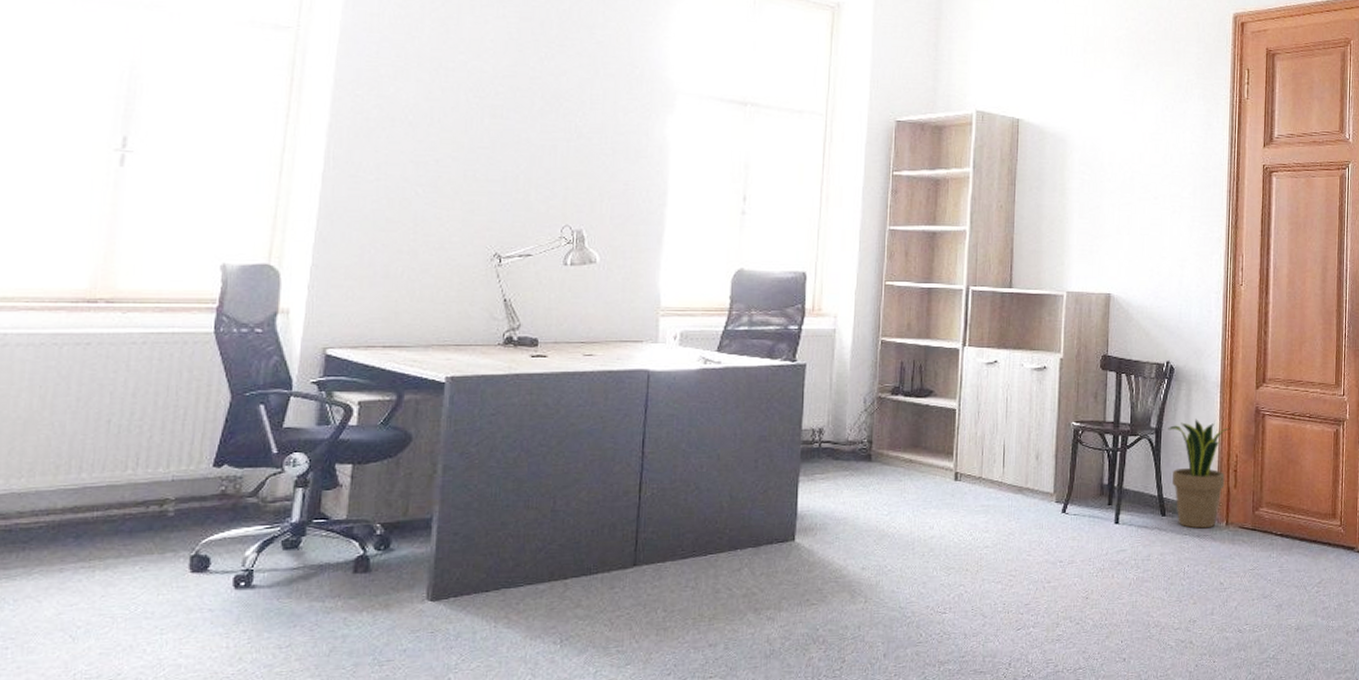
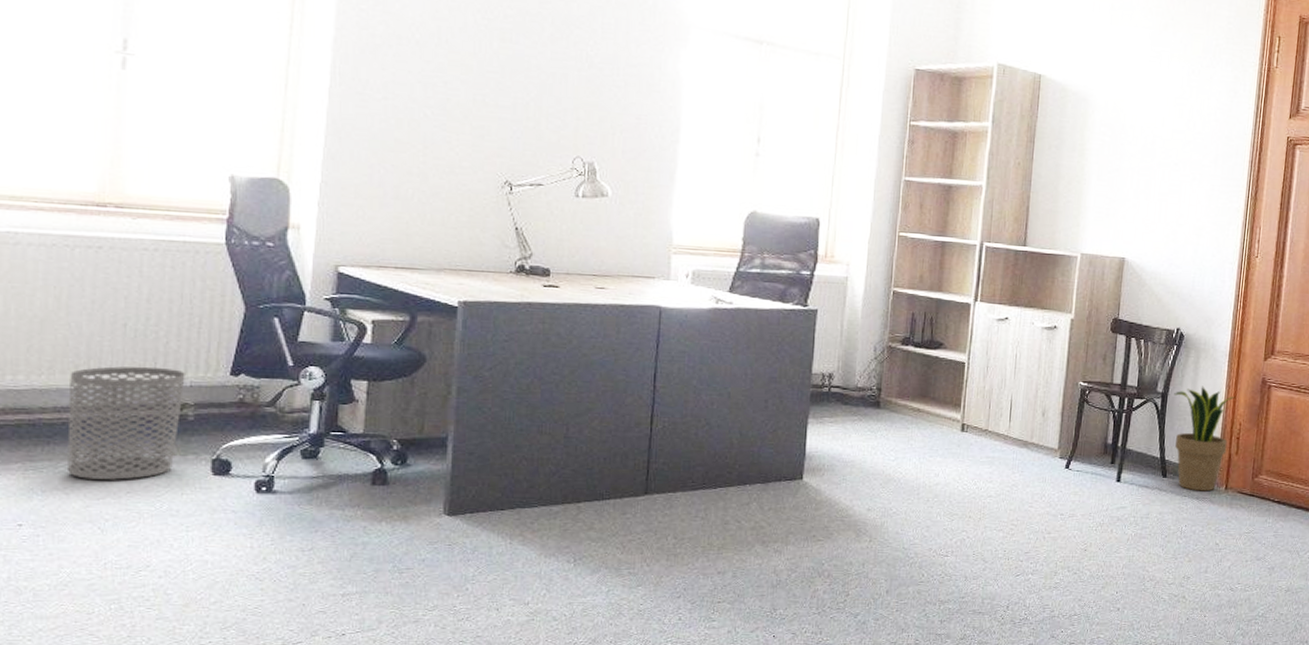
waste bin: none [42,462,168,585] -> present [67,366,185,480]

